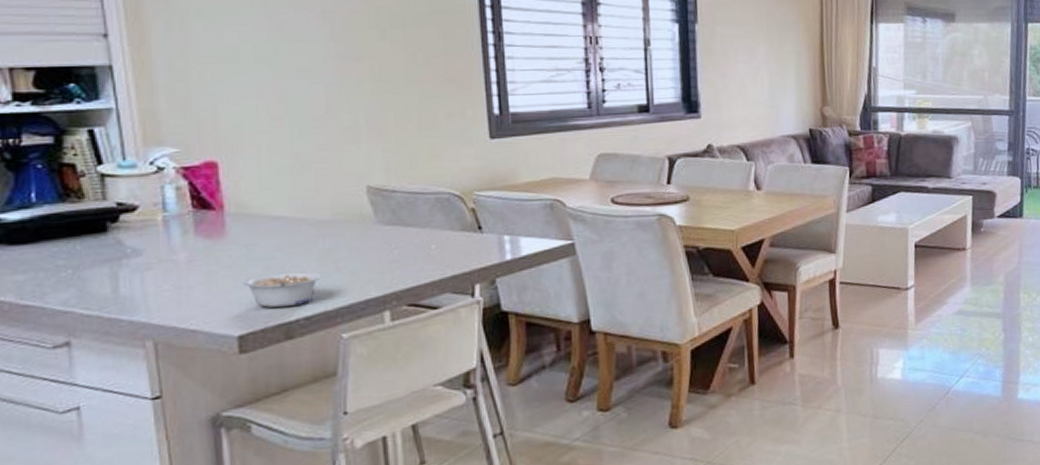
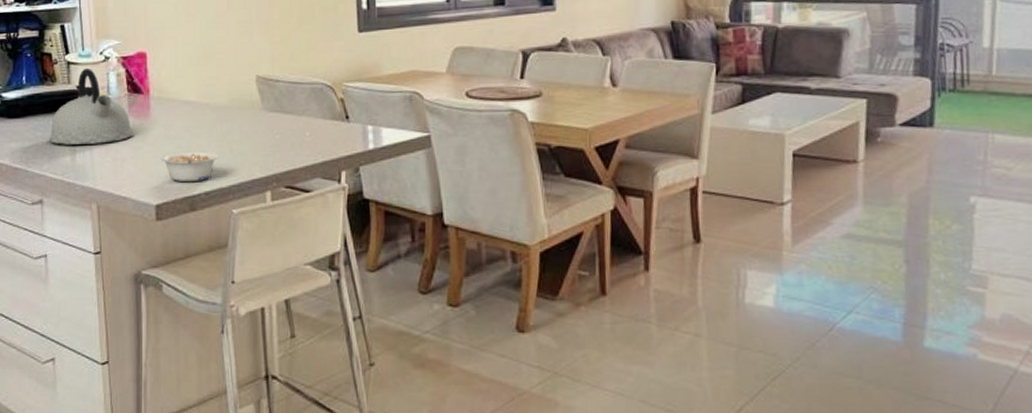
kettle: none [76,180,203,274] -> present [49,67,133,145]

